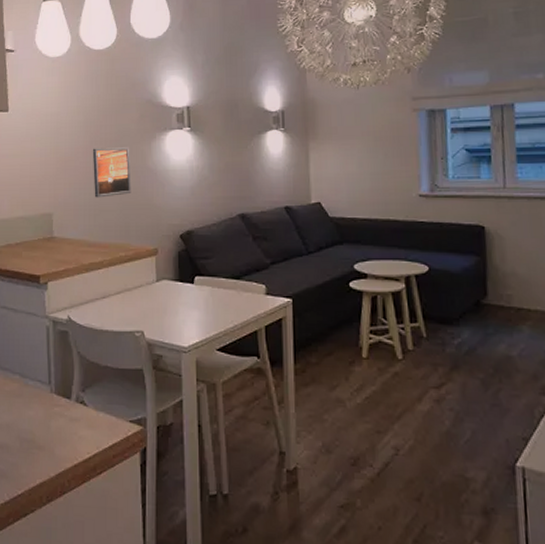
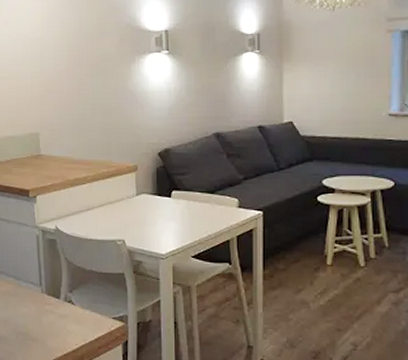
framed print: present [92,147,131,198] -> none [75,70,112,118]

